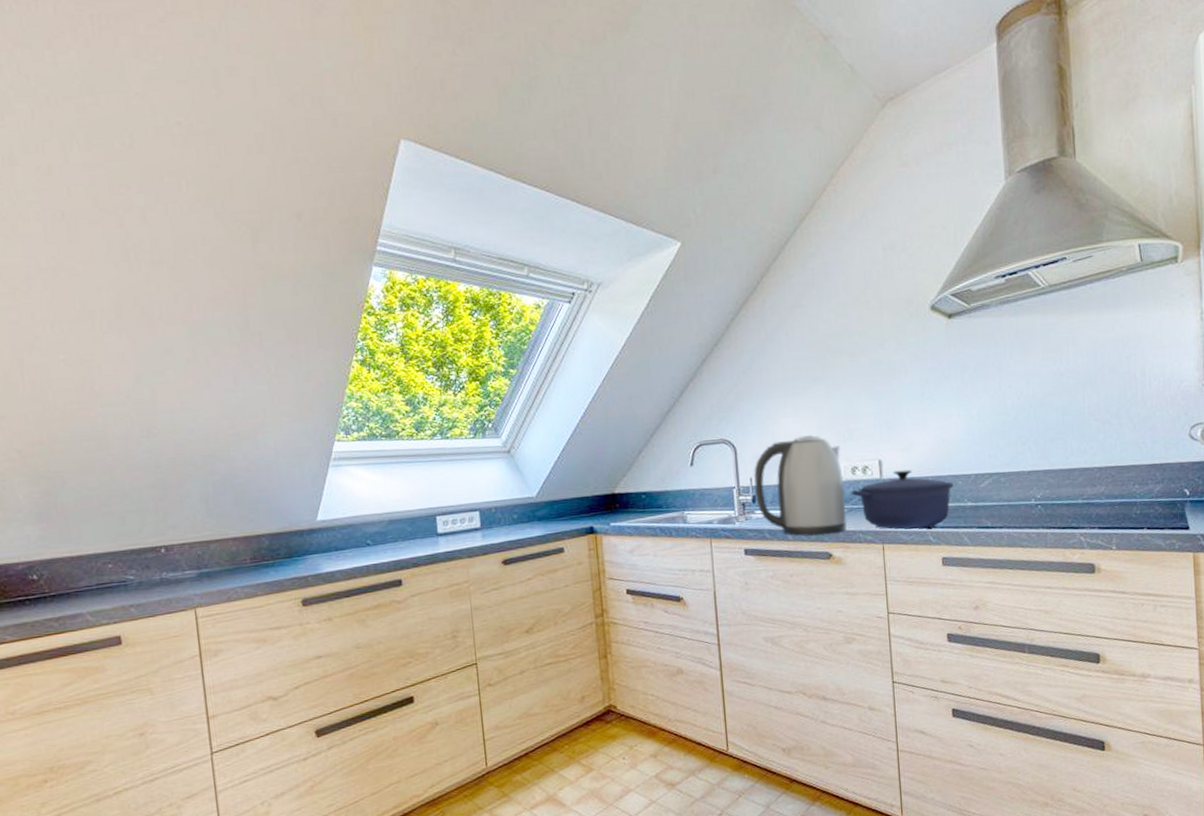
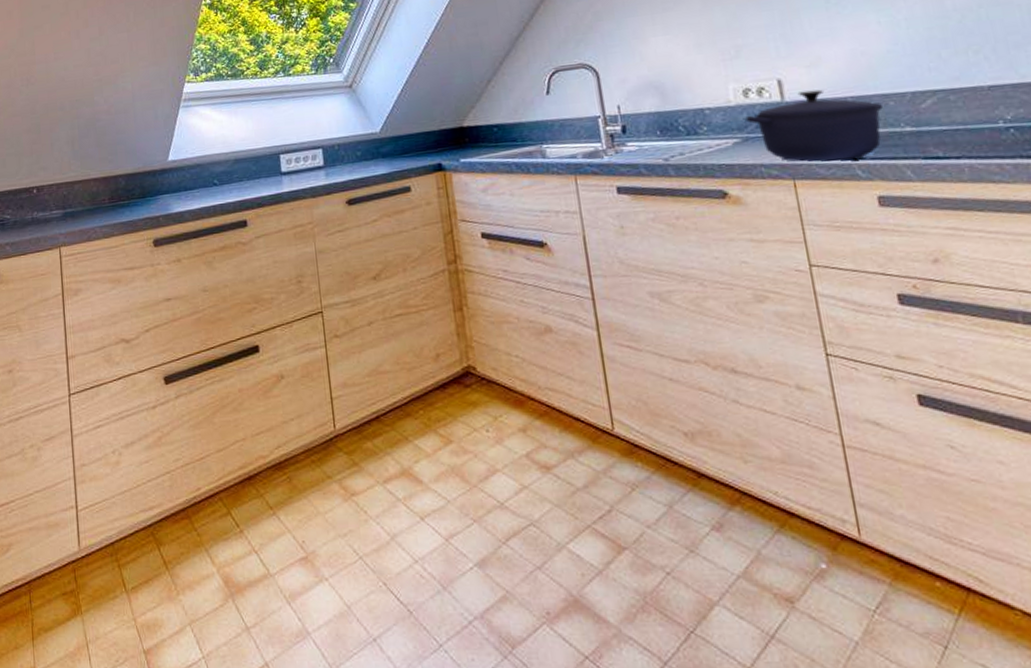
kettle: present [753,434,847,537] -> none [621,53,744,172]

